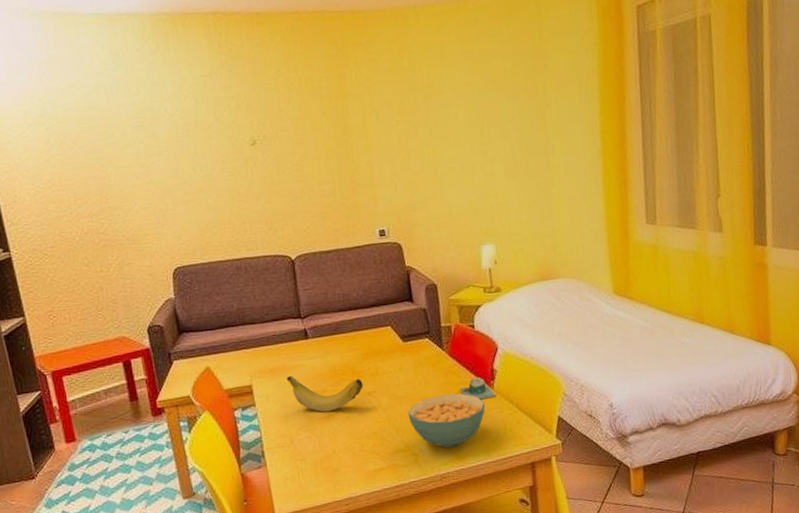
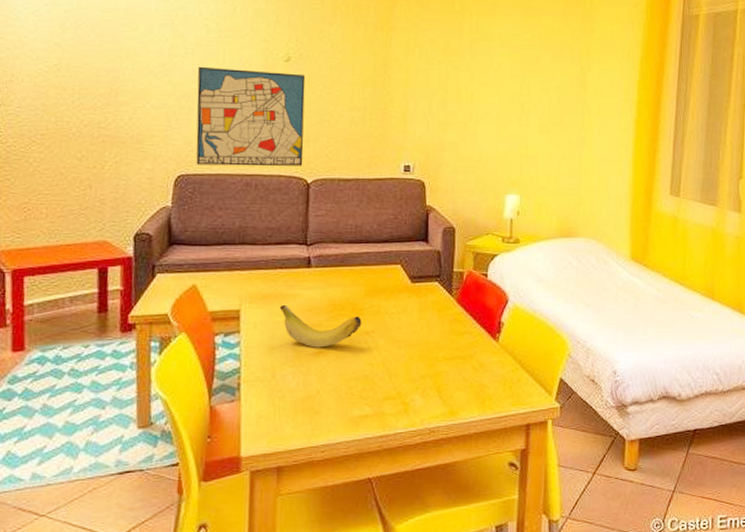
wall art: none [174,156,285,256] -> present [196,66,306,167]
cereal bowl: present [408,393,486,448] -> none [404,342,488,400]
mug: present [460,377,496,400] -> none [463,328,500,352]

